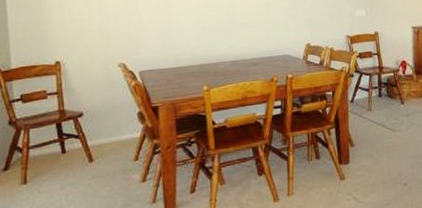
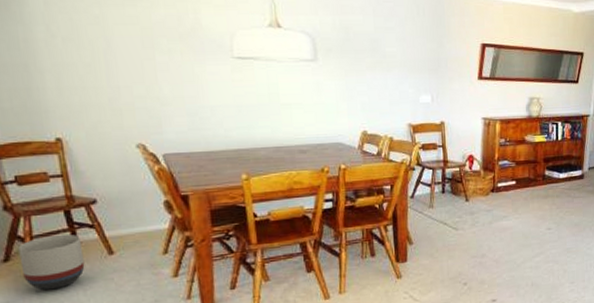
planter: none [17,144,69,196] -> present [18,234,85,290]

